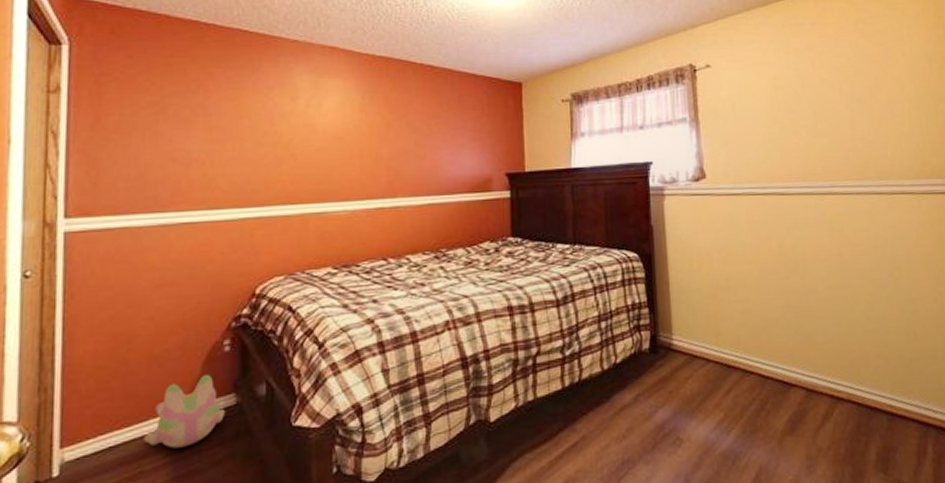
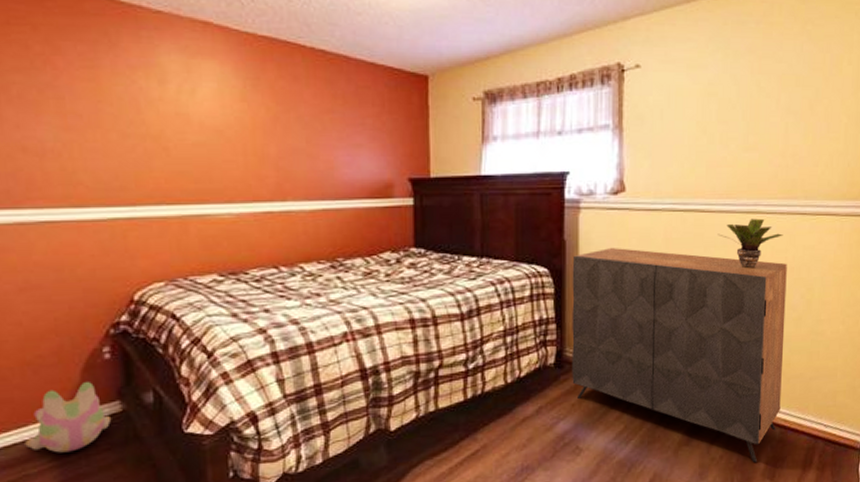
dresser: none [660,231,884,454] -> present [572,248,787,463]
potted plant: none [798,199,863,249] -> present [717,218,783,269]

